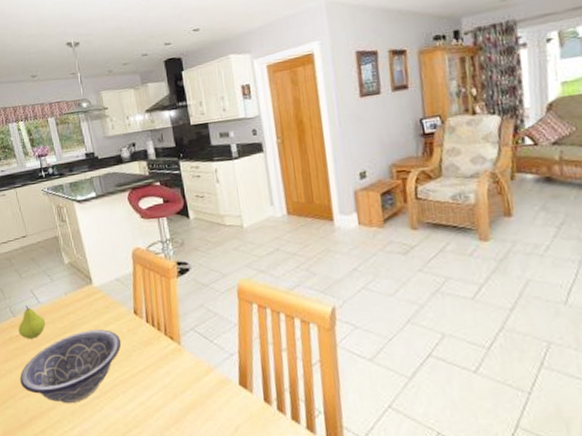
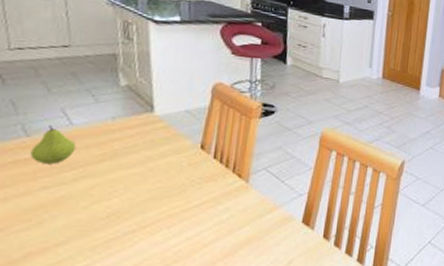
decorative bowl: present [20,329,122,404] -> none [19,160,178,239]

